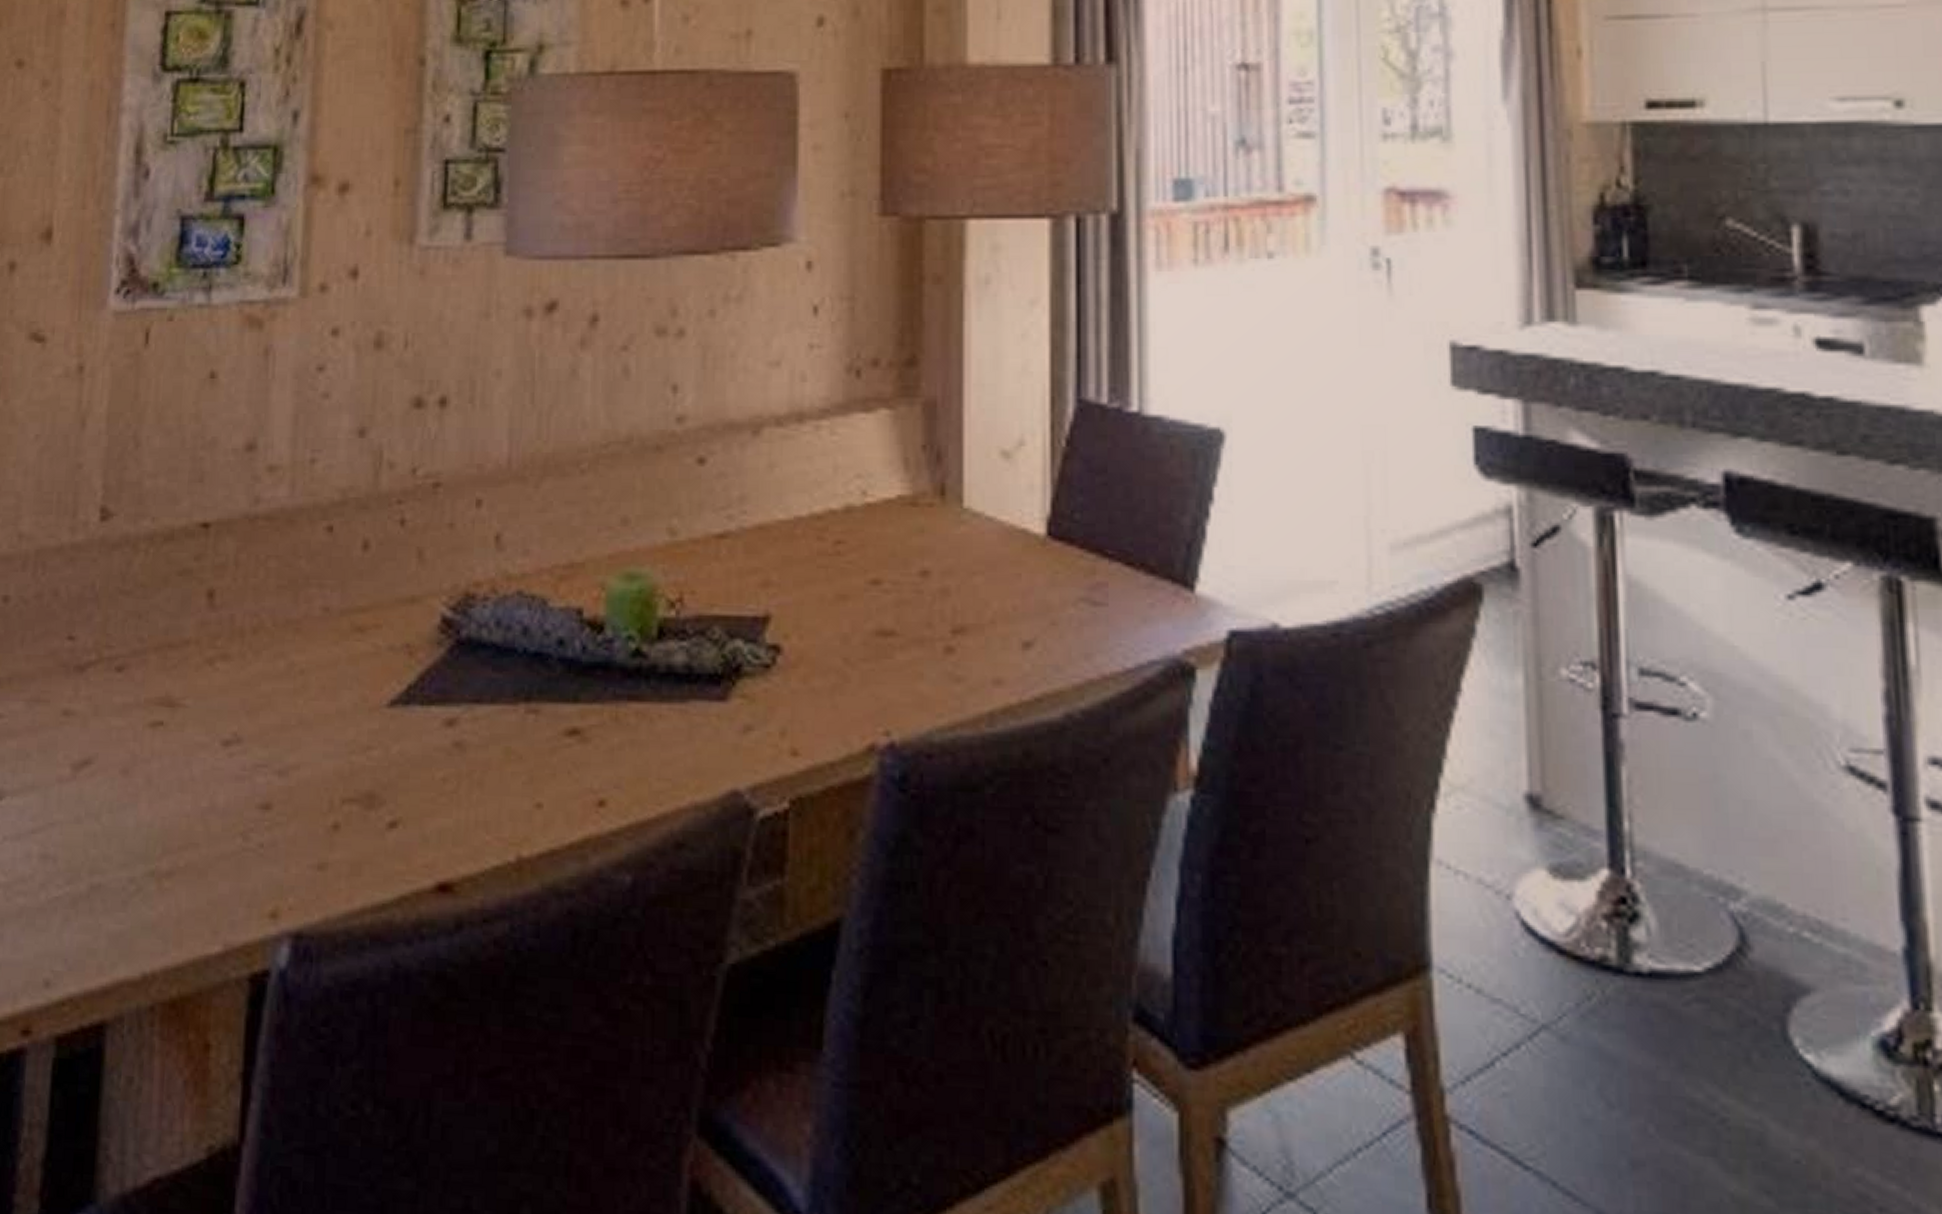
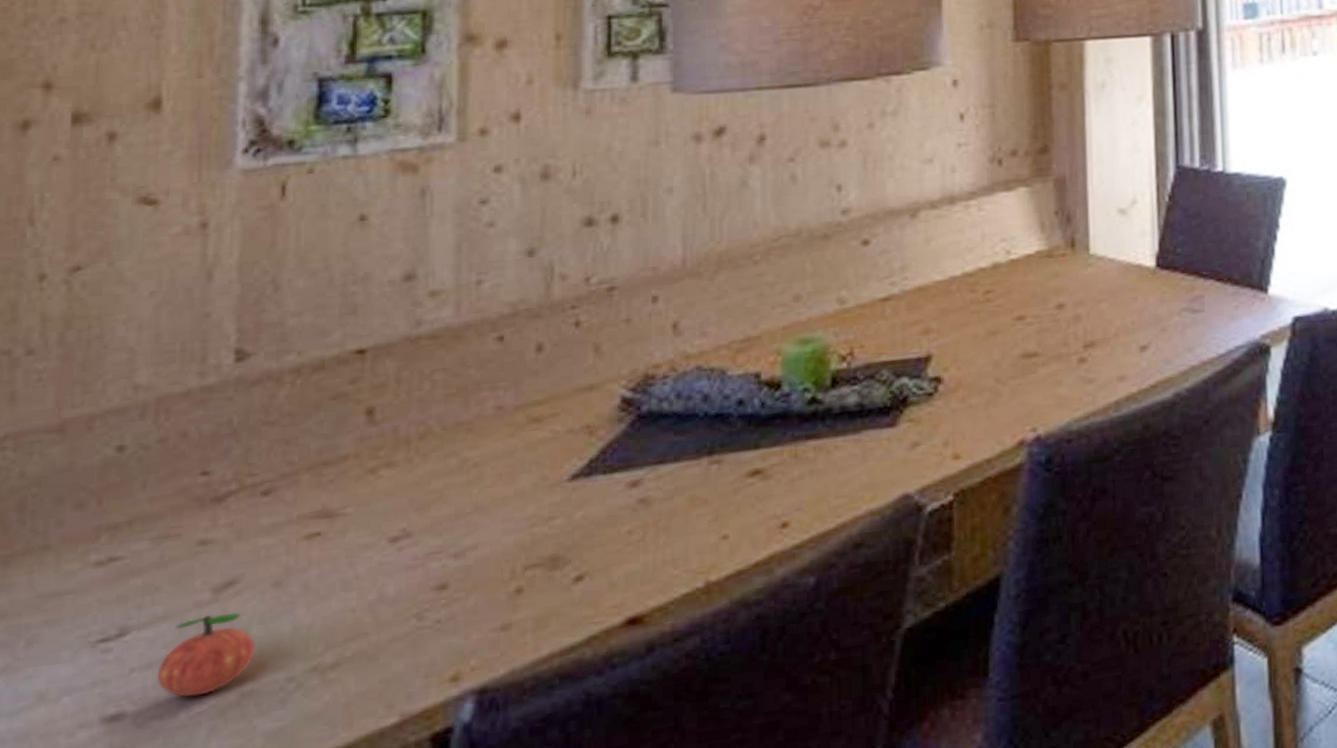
apple: none [24,793,104,879] -> present [156,613,255,698]

